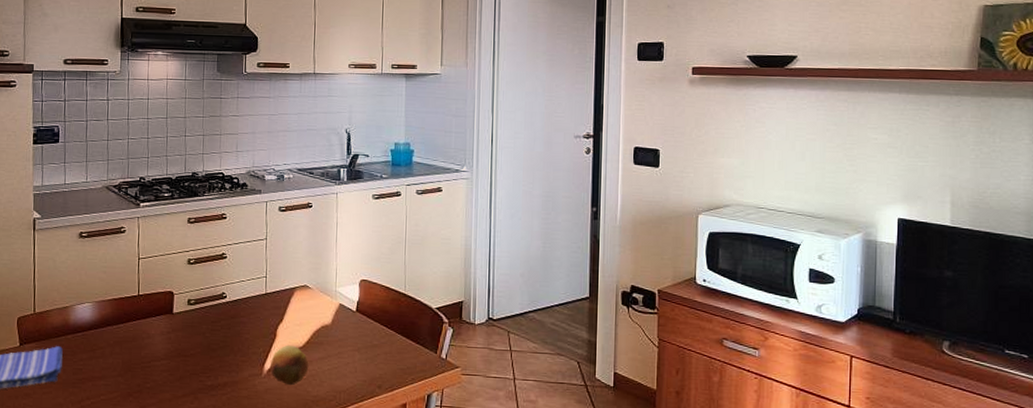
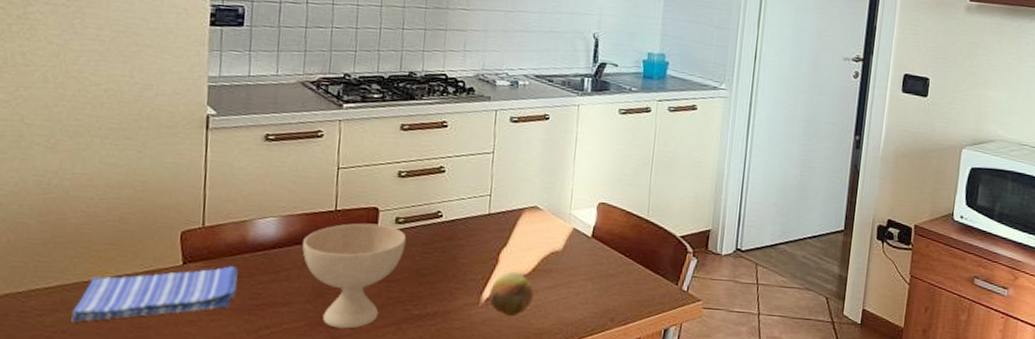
bowl: none [113,305,198,399] -> present [302,223,407,329]

